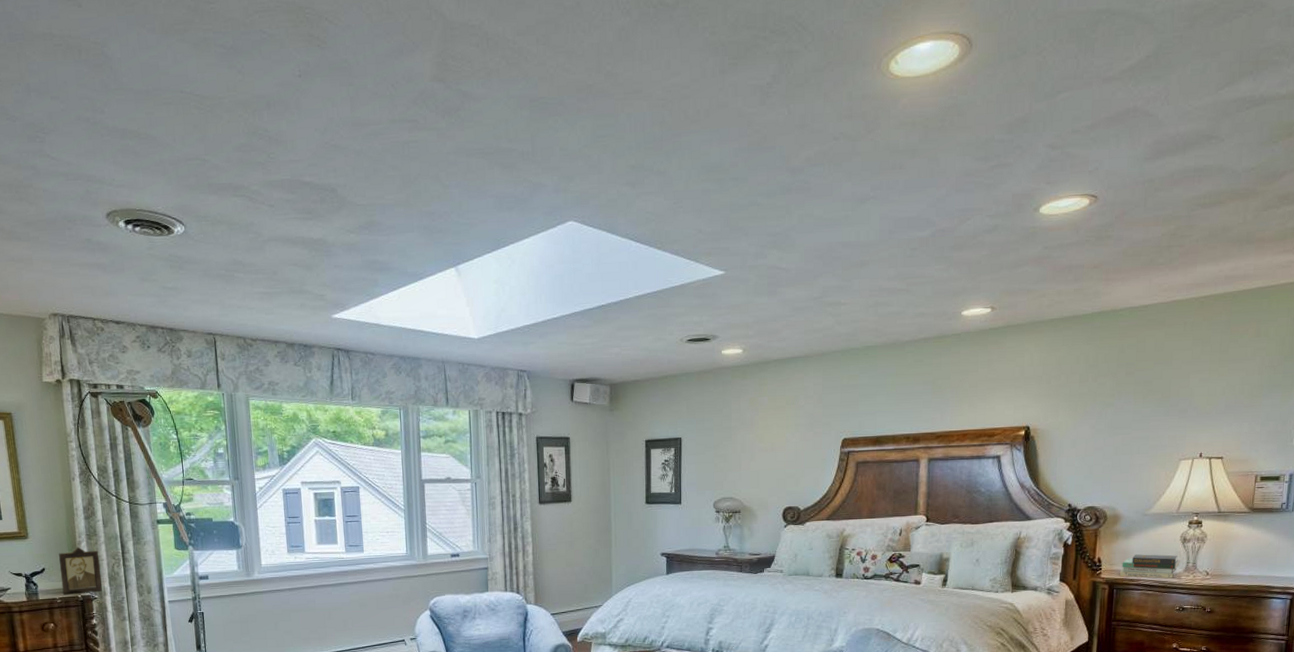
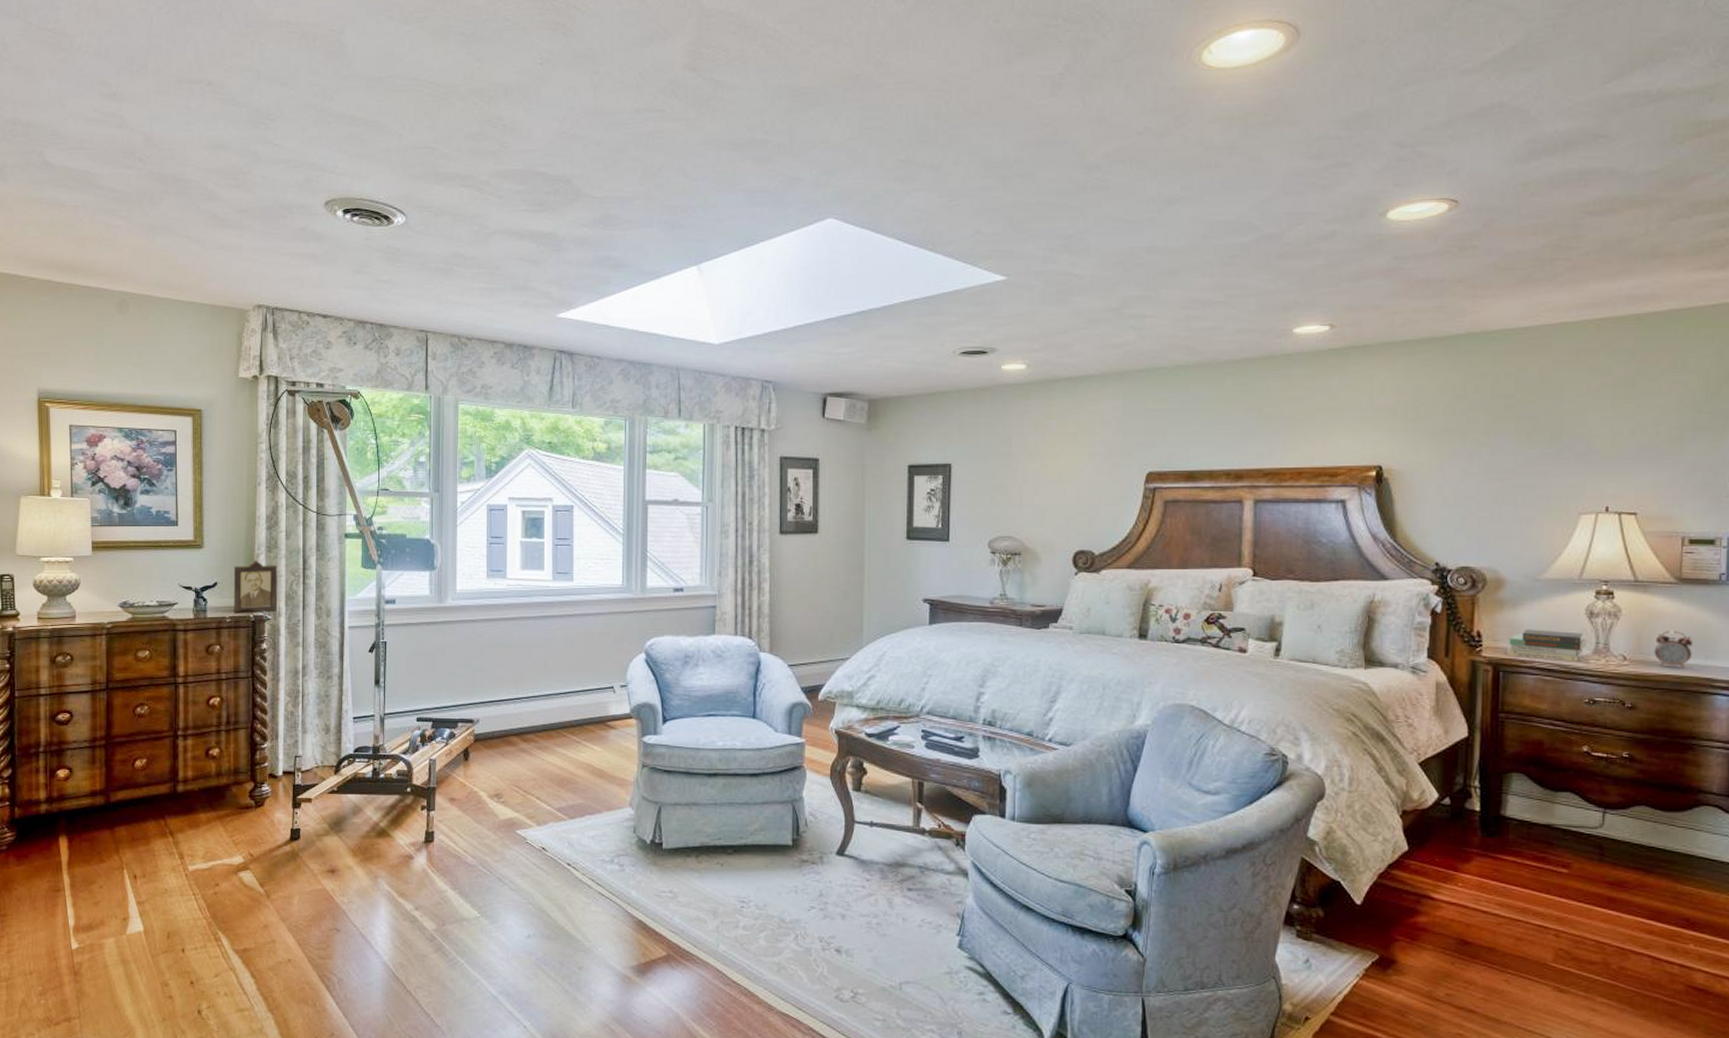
alarm clock: none [1229,550,1259,580] -> present [1654,631,1694,669]

